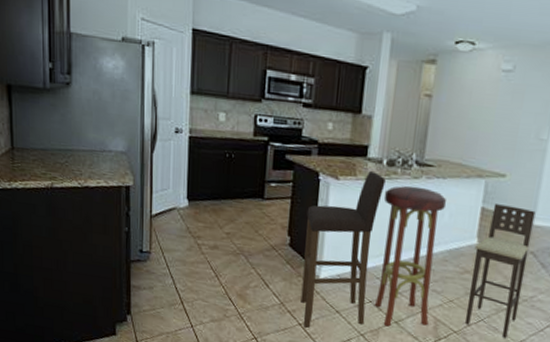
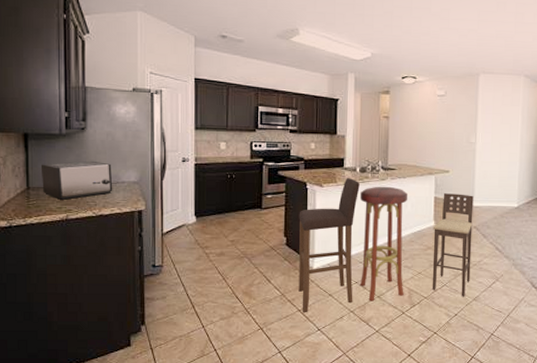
toaster: none [24,122,99,166] -> present [40,161,113,200]

